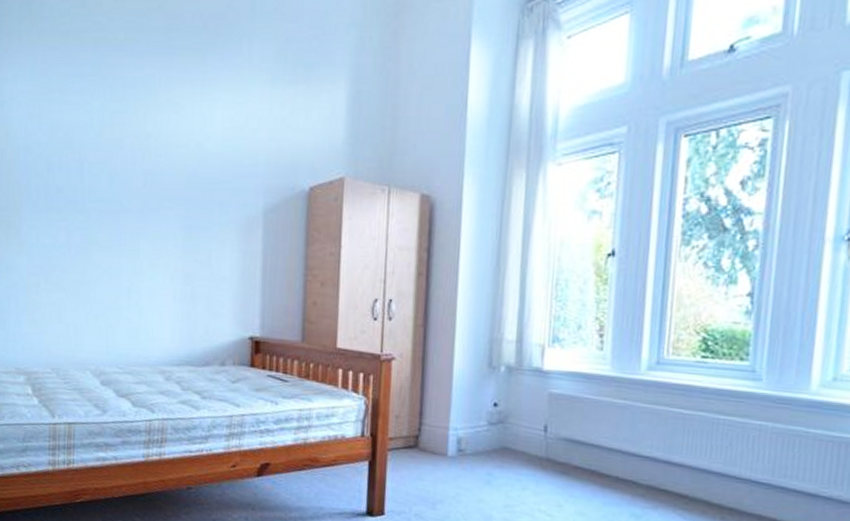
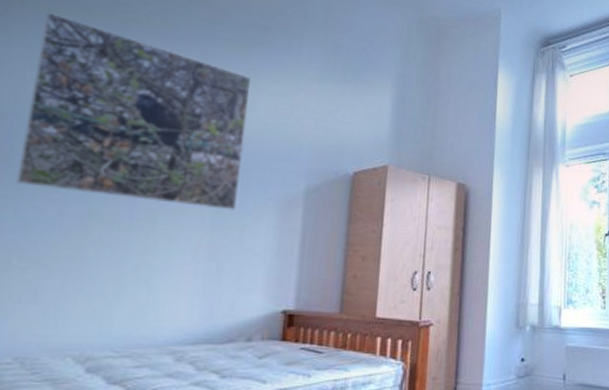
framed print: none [34,42,208,234] -> present [15,12,252,211]

